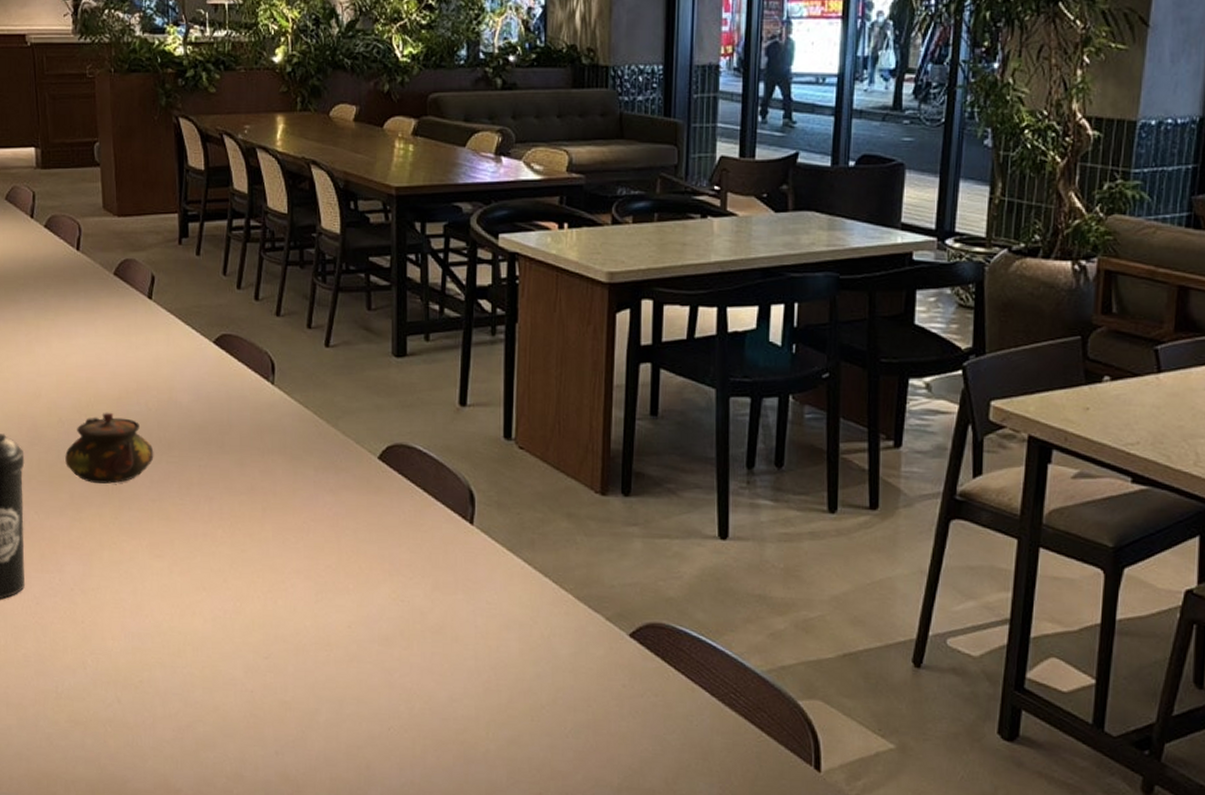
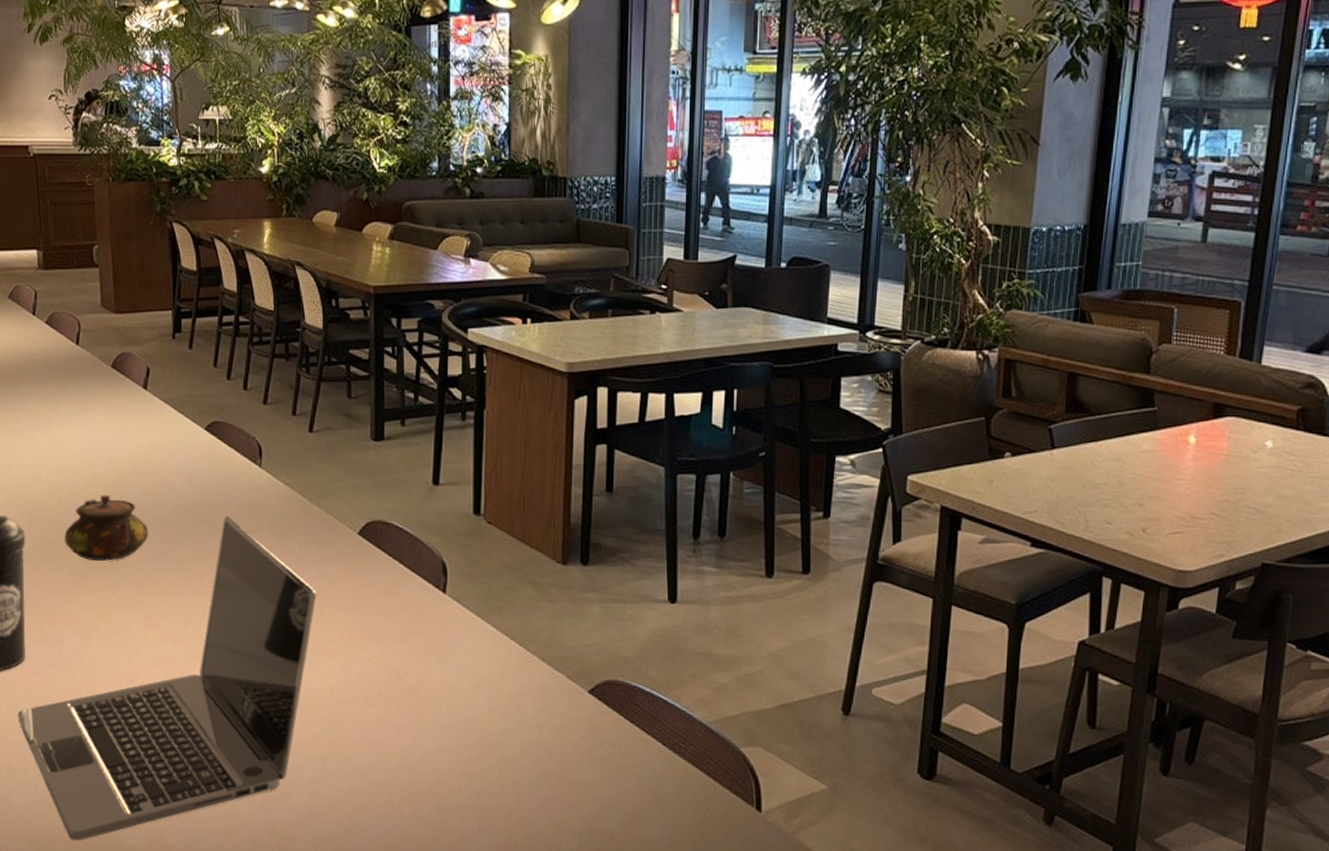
laptop: none [16,436,334,782] -> present [17,515,317,841]

